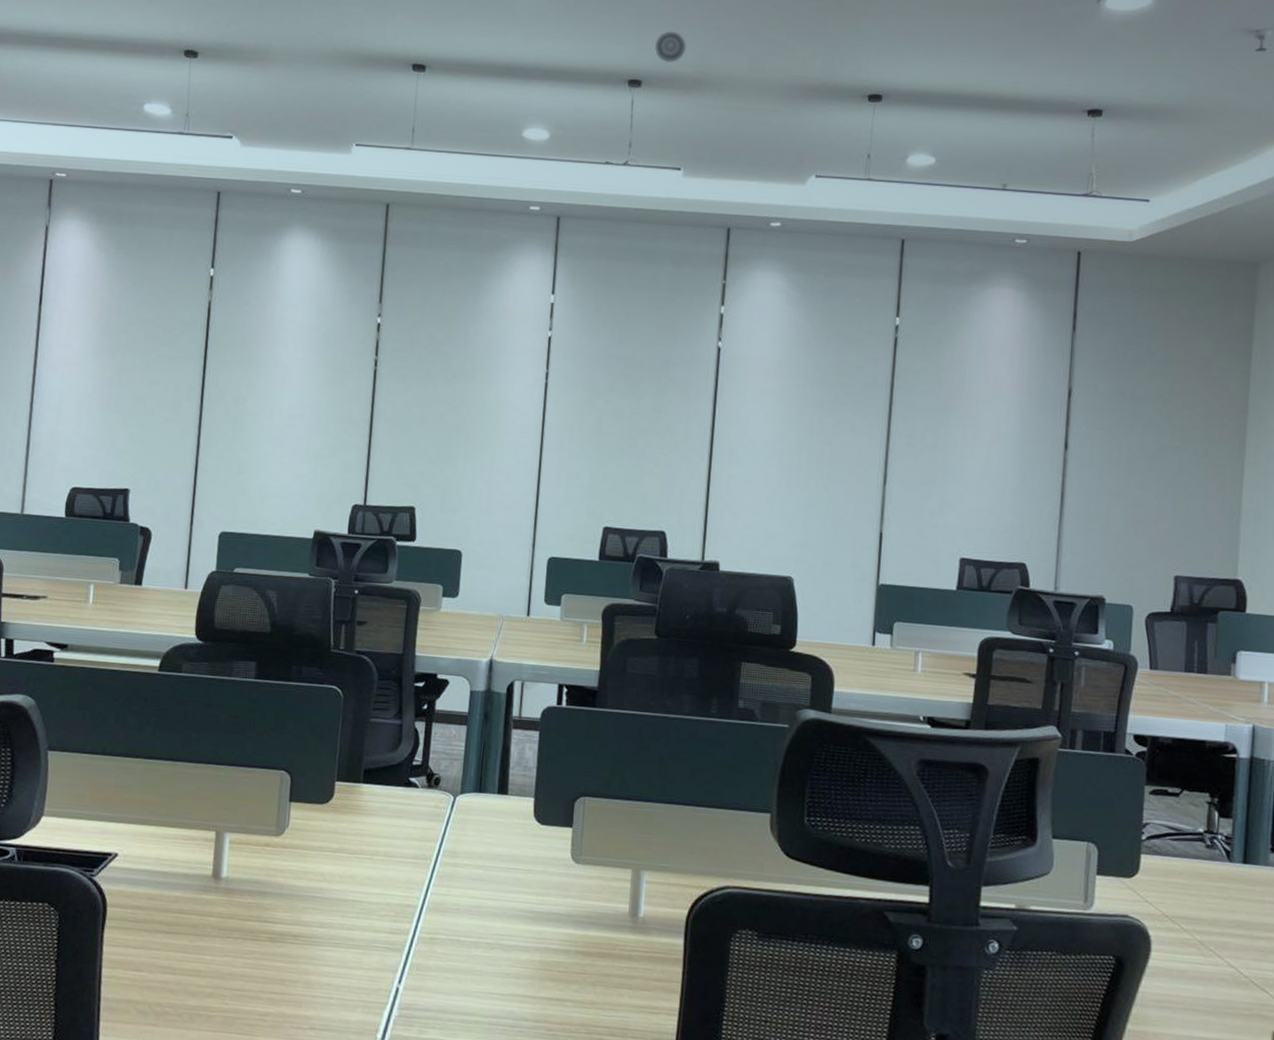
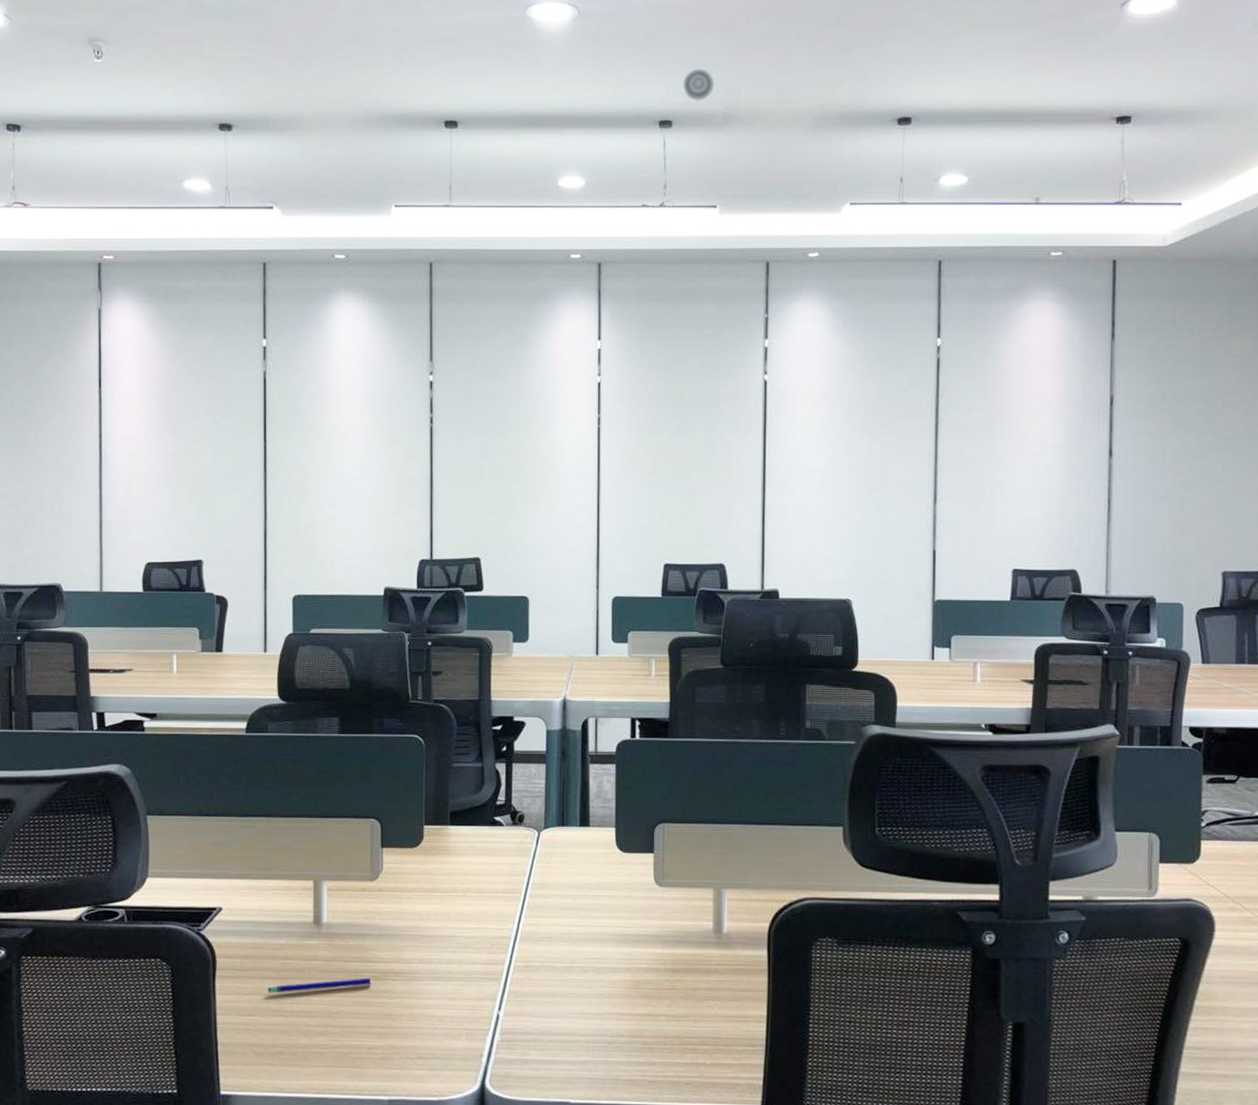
pen: none [157,938,268,949] -> present [267,977,372,993]

